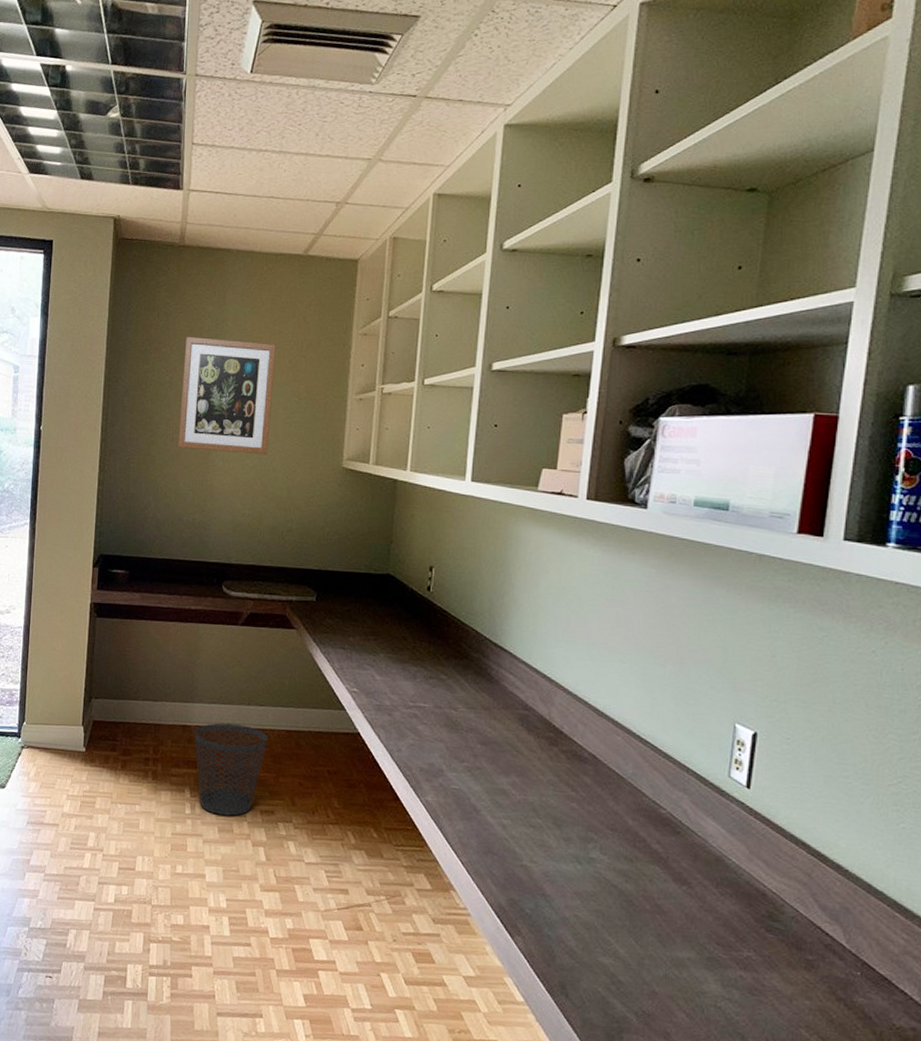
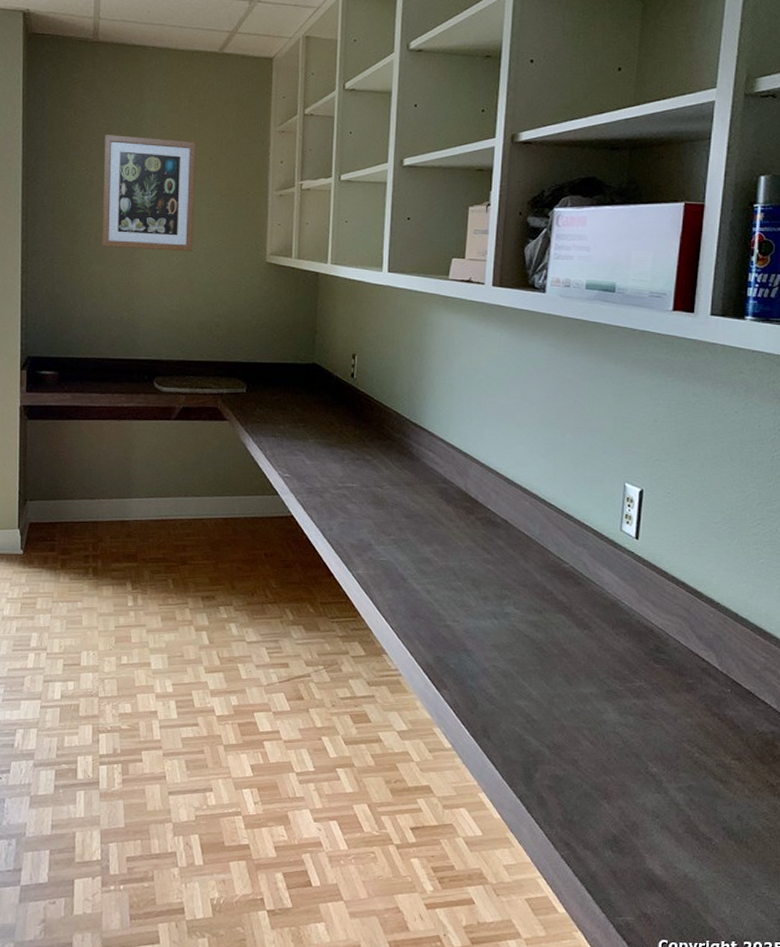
wastebasket: present [195,723,268,817] -> none [134,516,206,605]

